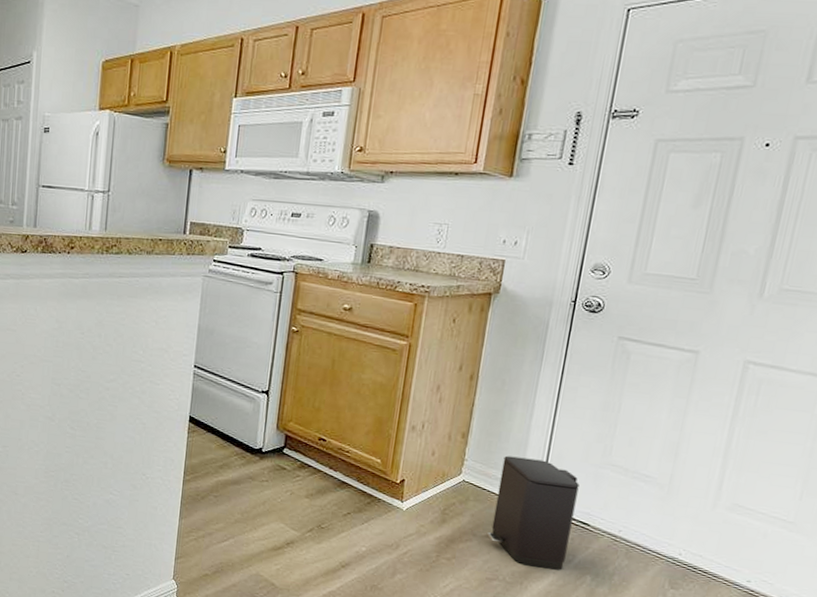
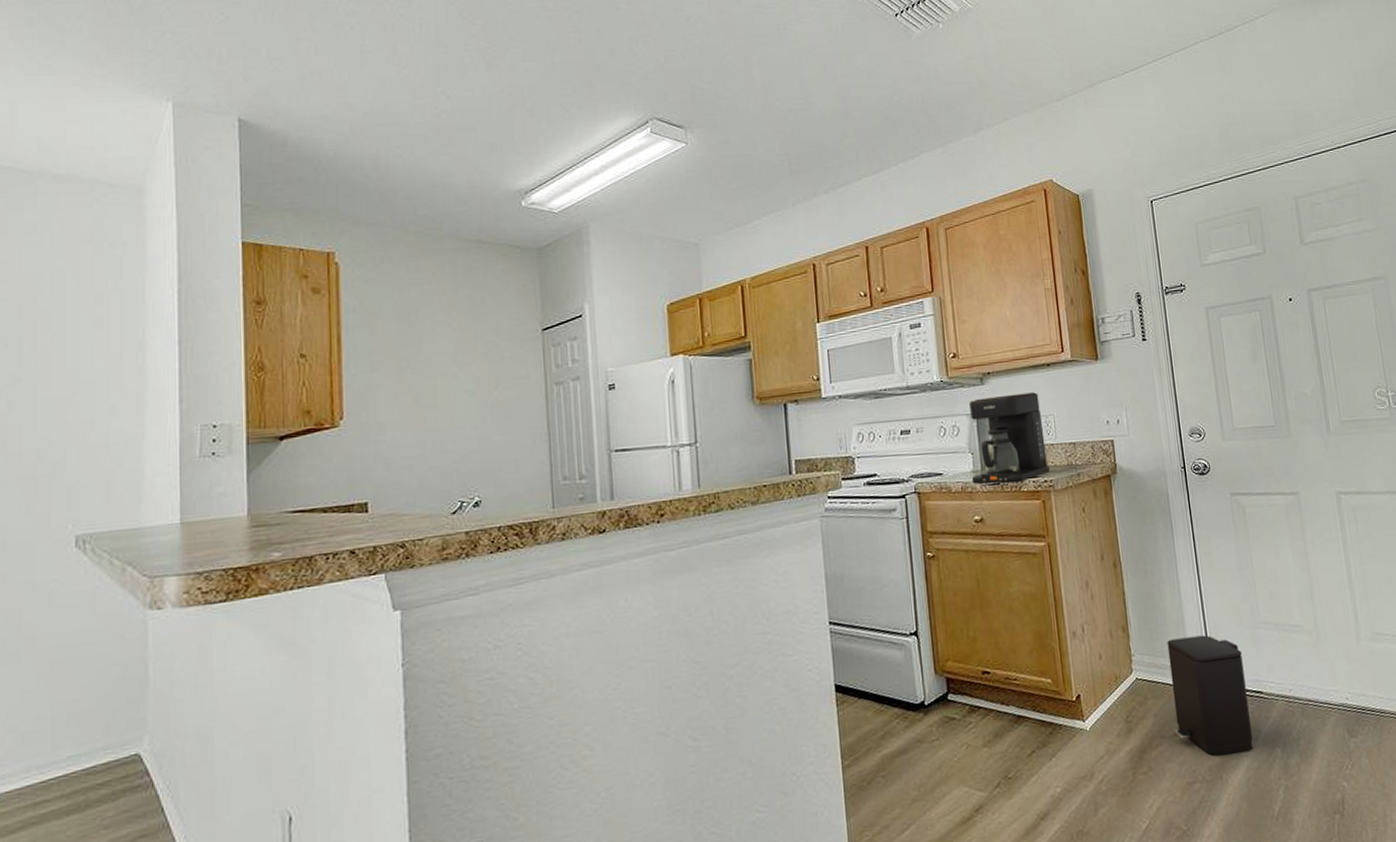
coffee maker: none [349,195,438,283] -> present [969,392,1050,485]

